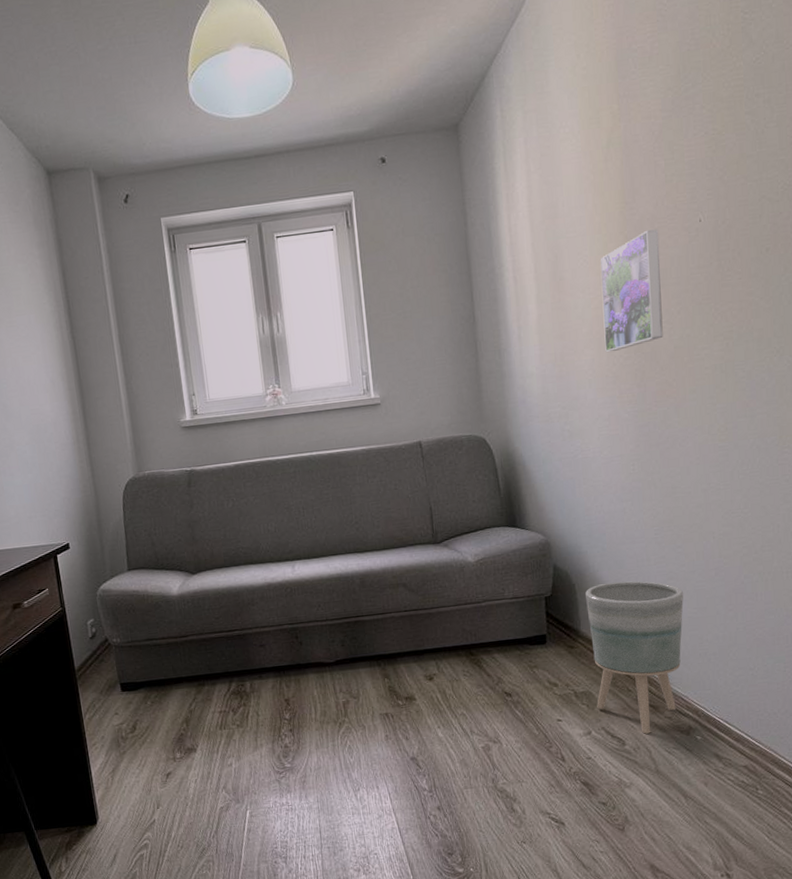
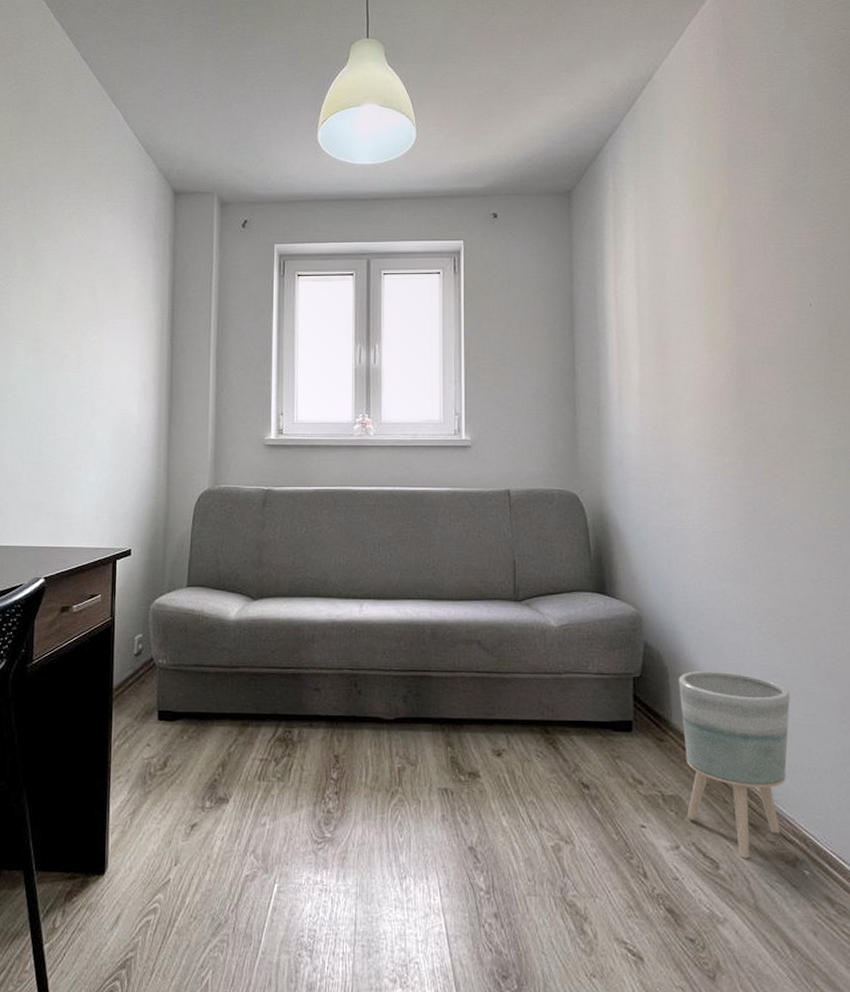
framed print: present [600,229,663,353] -> none [706,308,771,423]

